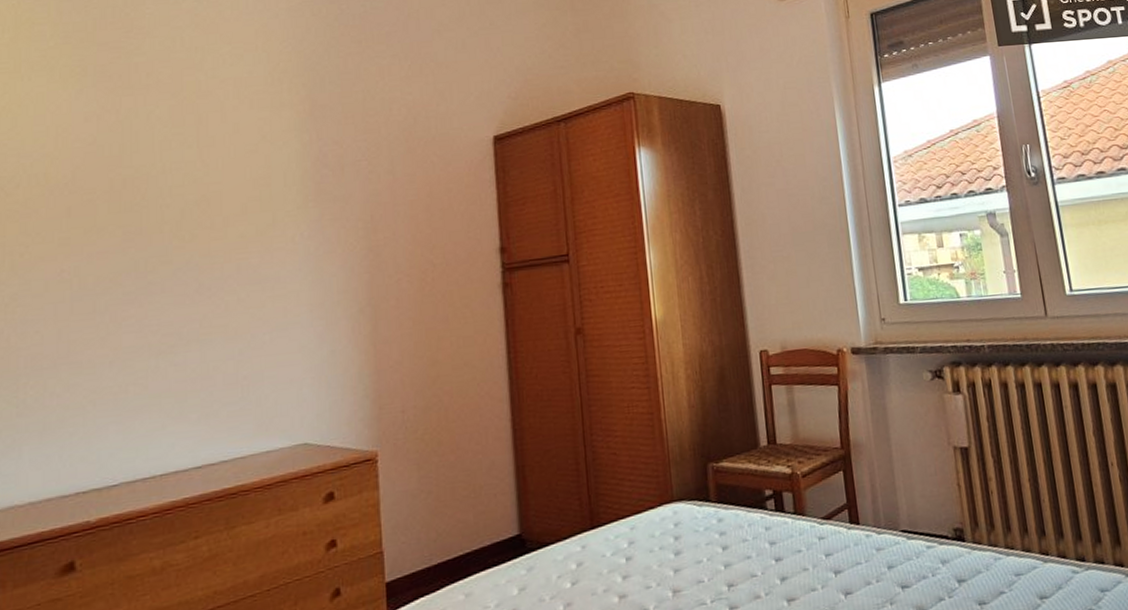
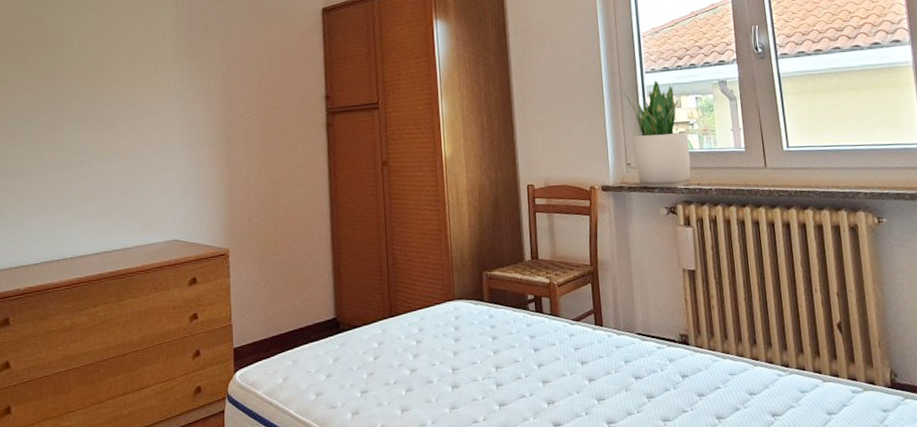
planter: none [873,215,959,348] -> present [623,81,691,188]

